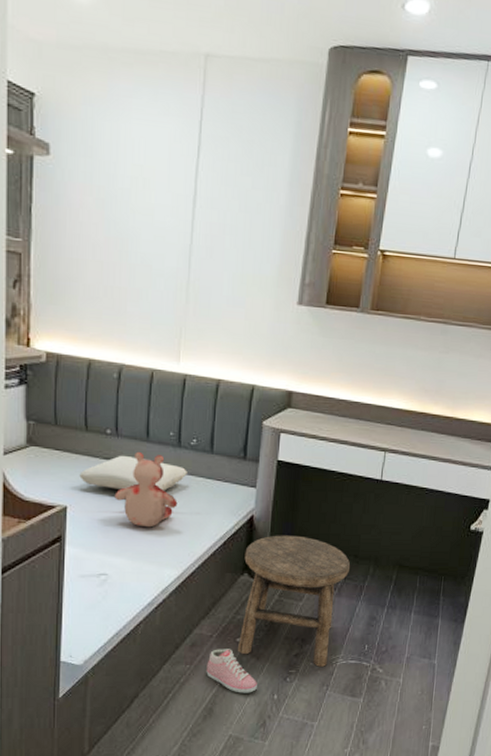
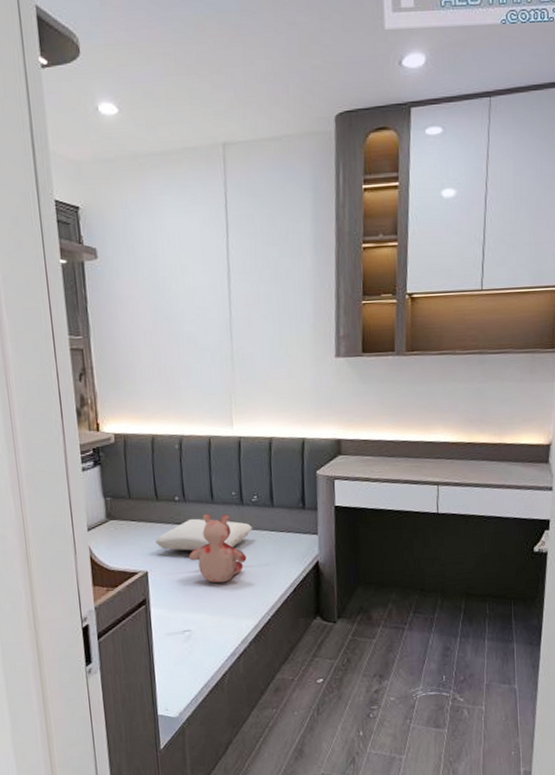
sneaker: present [206,649,257,693] -> none [292,690,342,733]
stool: present [237,535,351,667] -> none [315,575,418,701]

